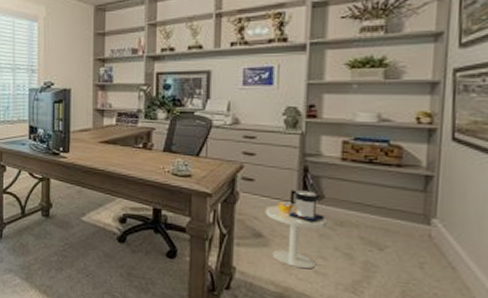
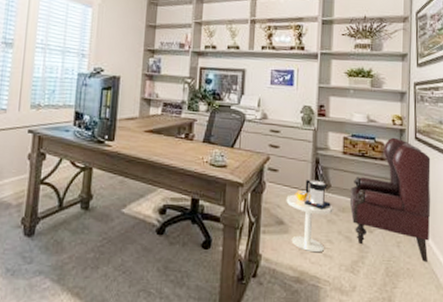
armchair: none [350,139,477,289] -> present [349,137,431,263]

